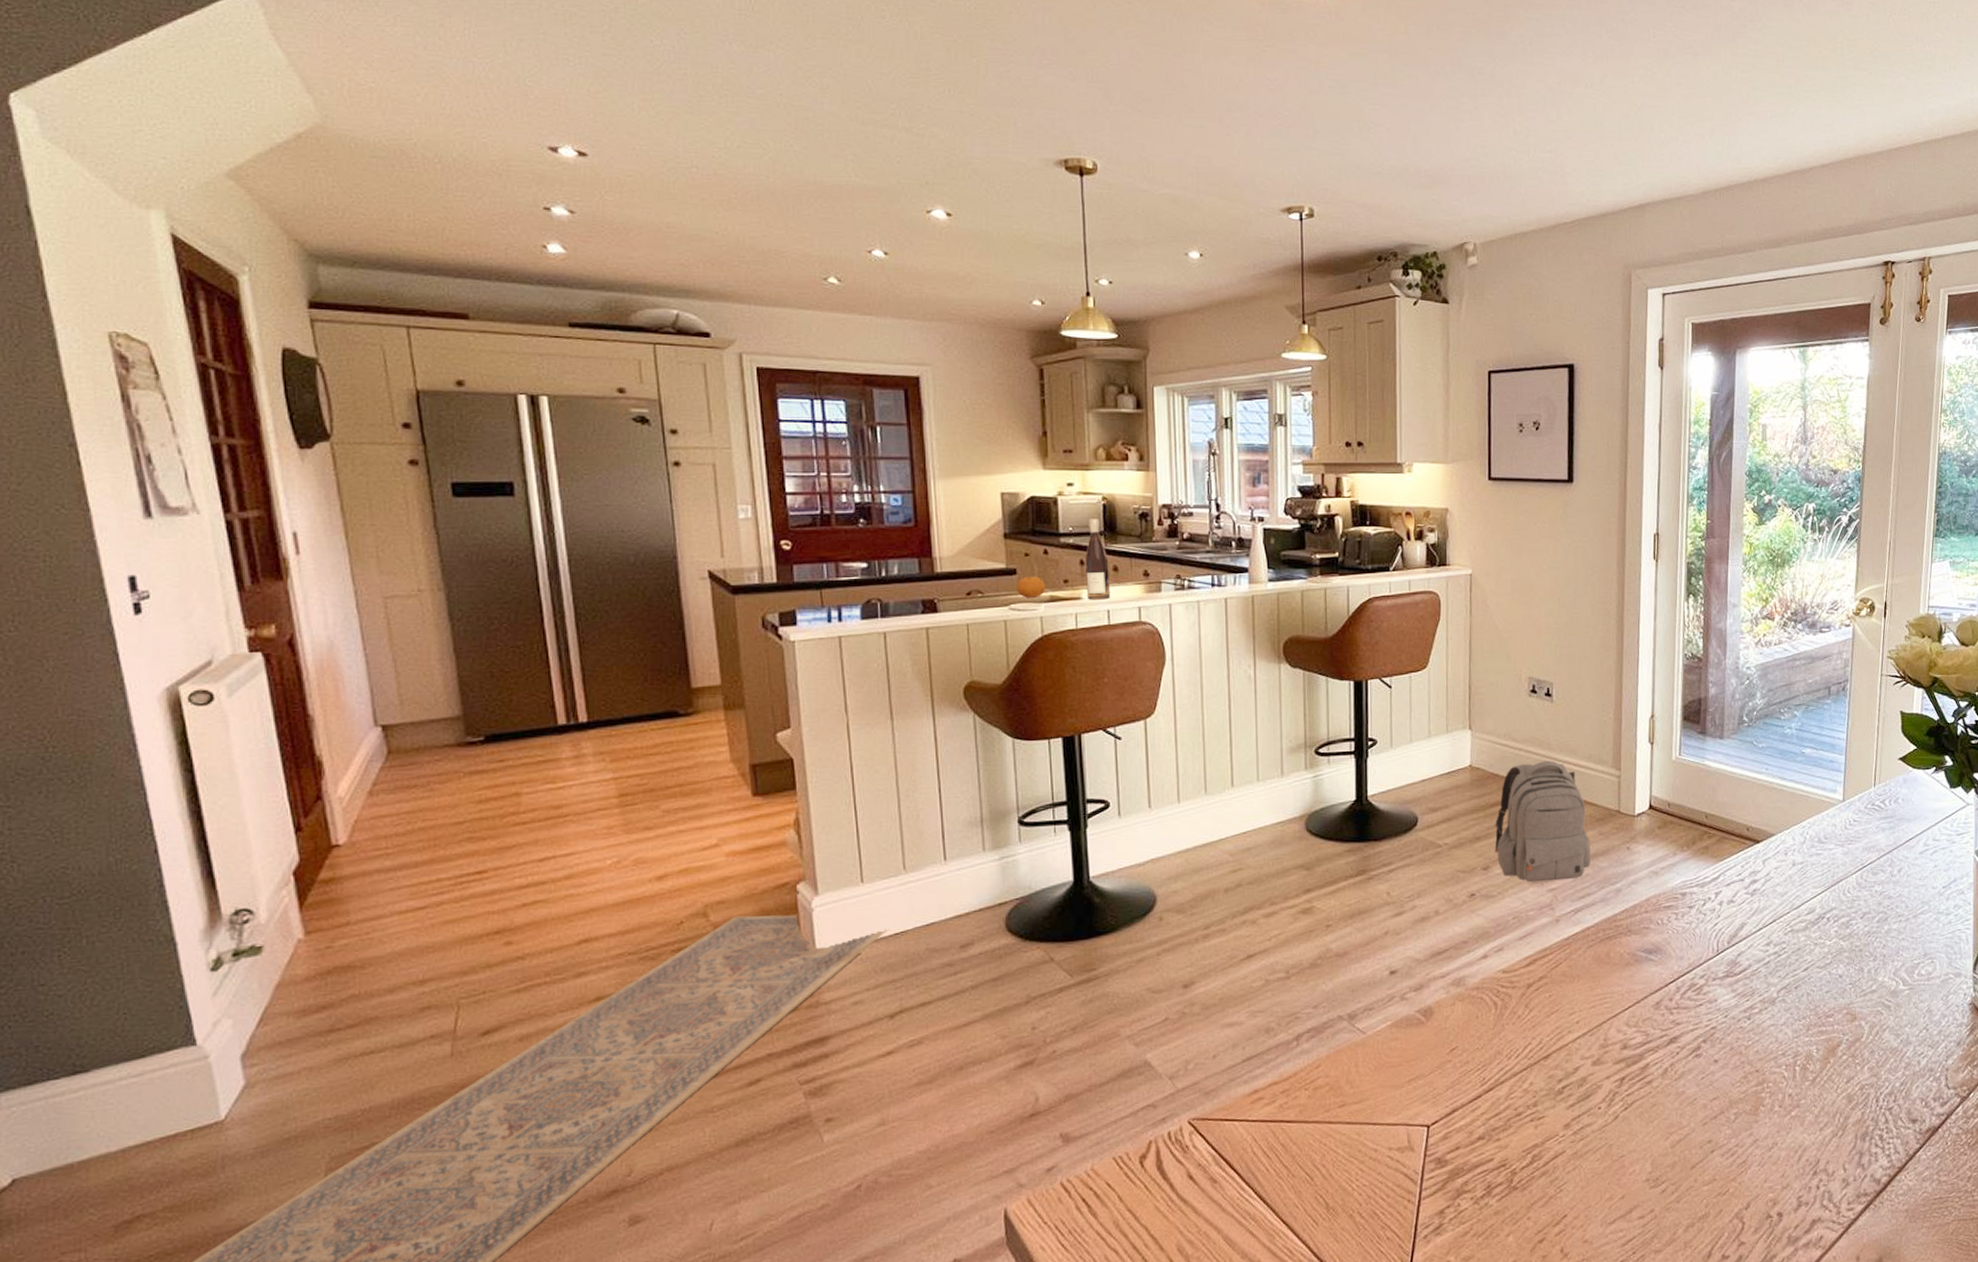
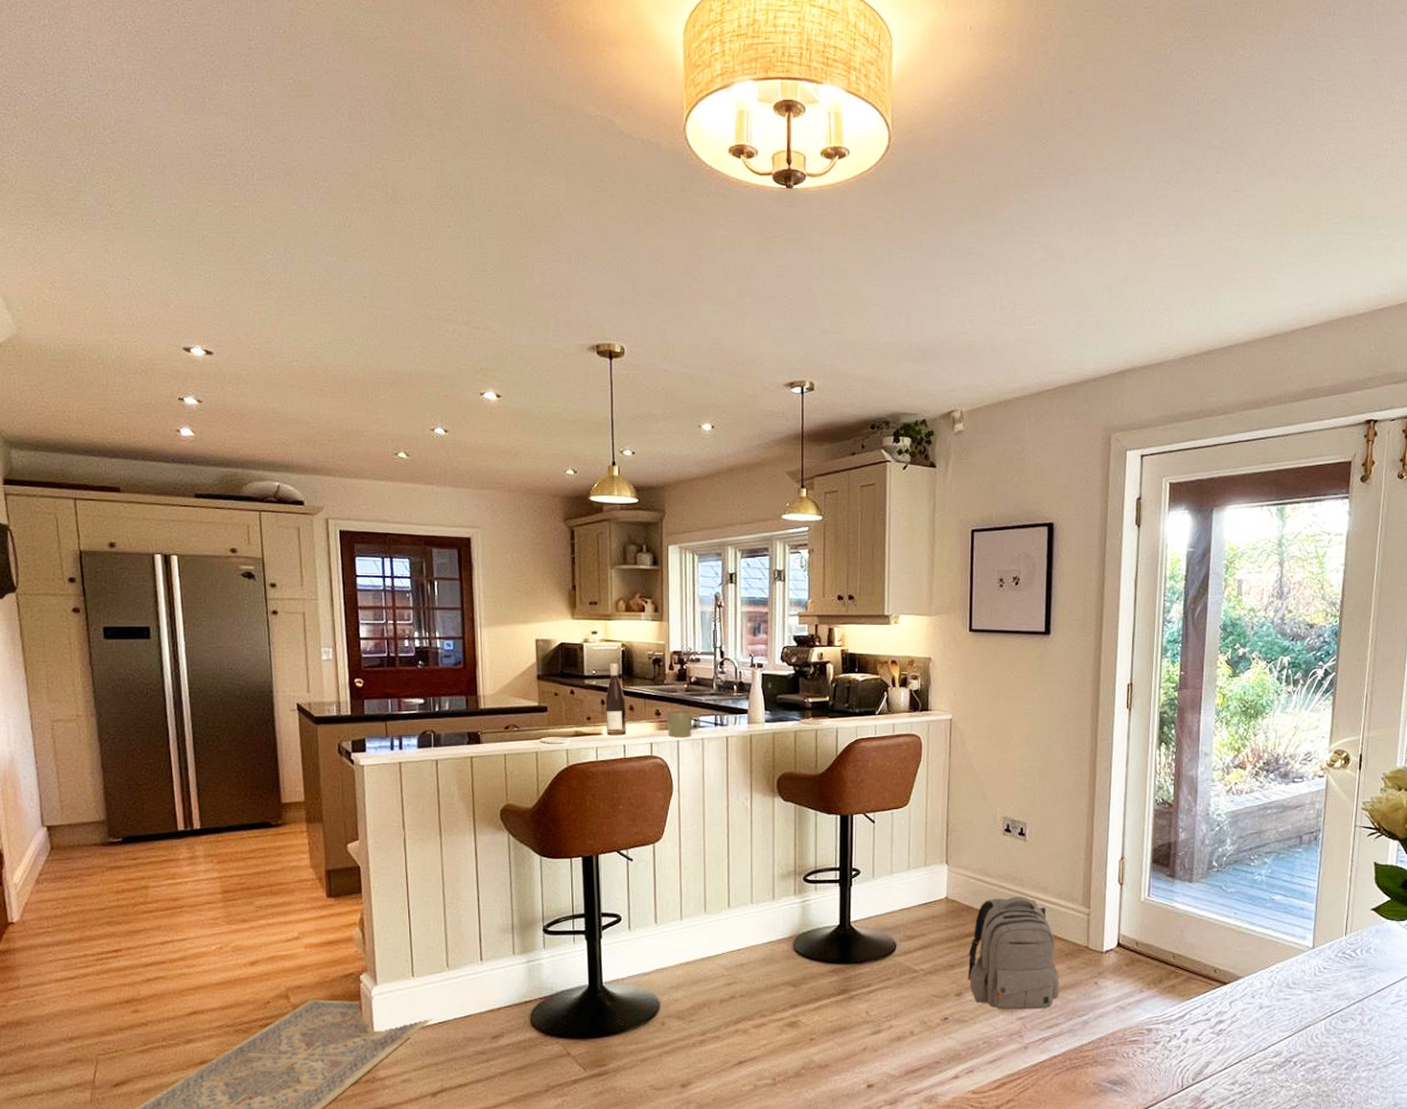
fruit: present [1016,576,1046,598] -> none [546,714,572,732]
mug: none [1156,571,1195,601] -> present [667,711,701,738]

